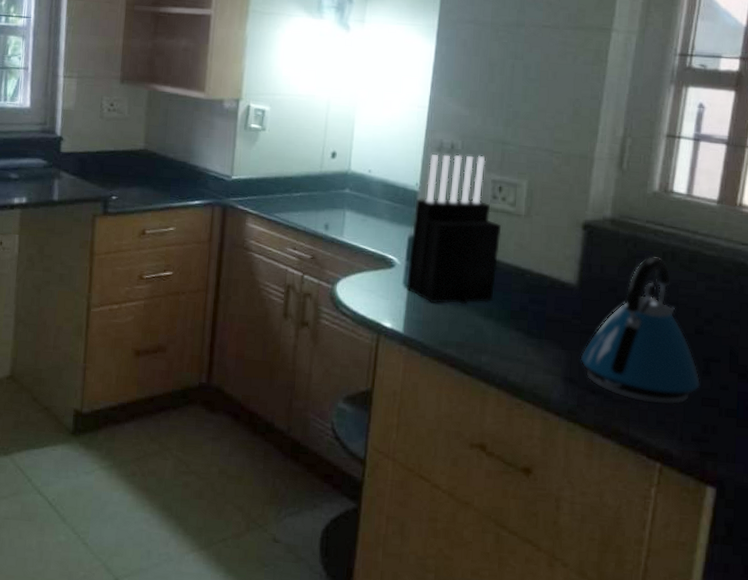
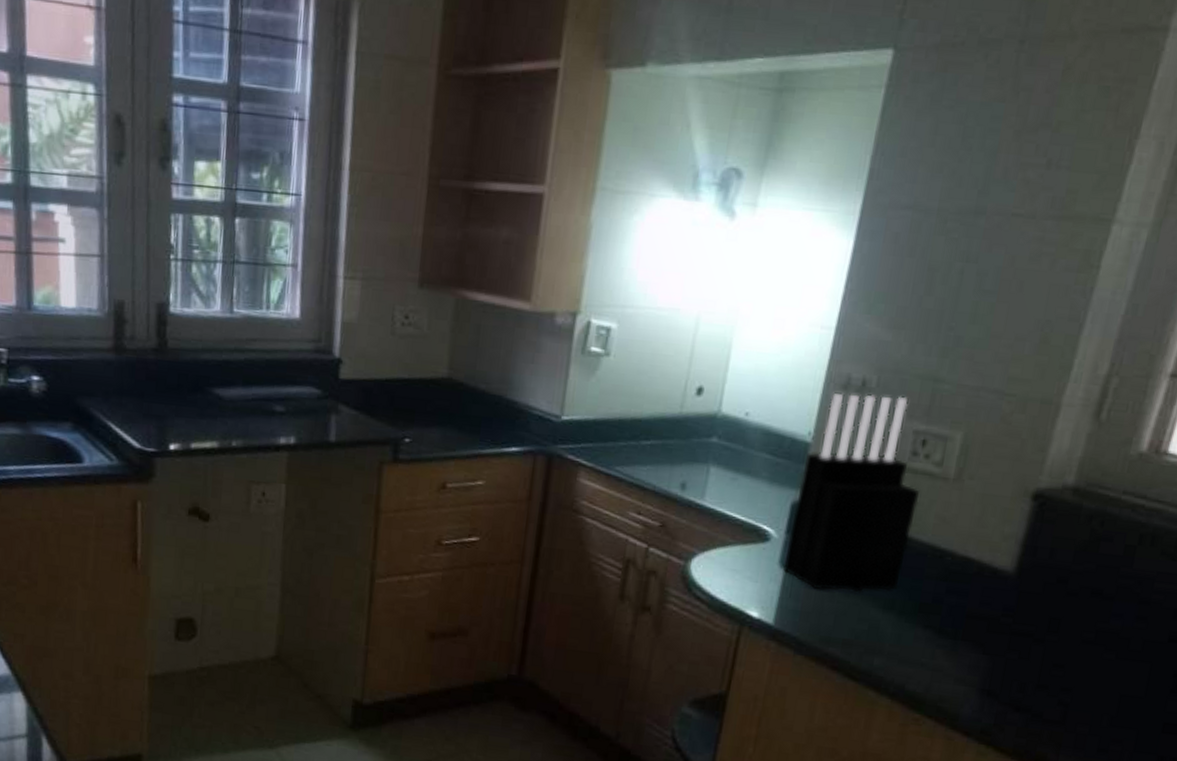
kettle: present [580,256,701,406] -> none [1005,538,1166,731]

